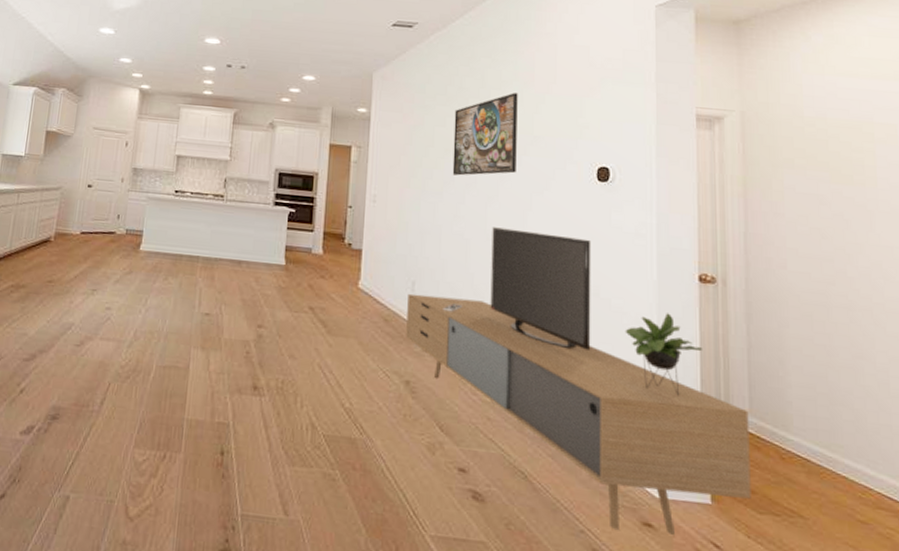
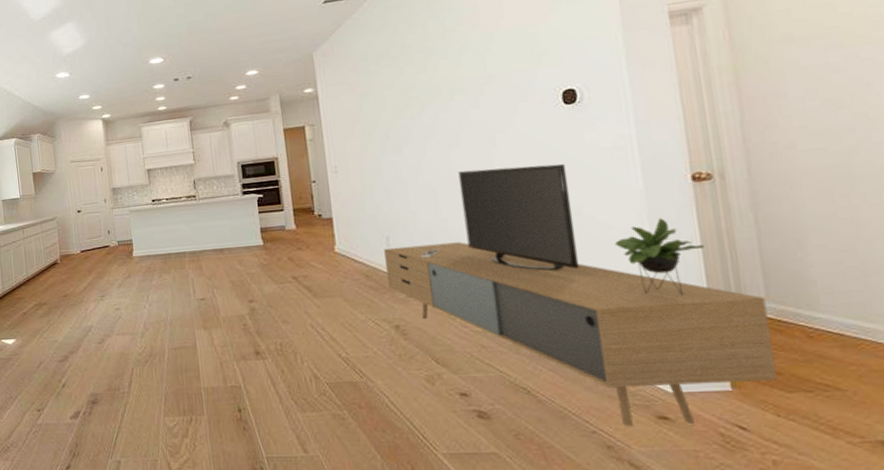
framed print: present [452,93,518,176] -> none [401,37,475,131]

